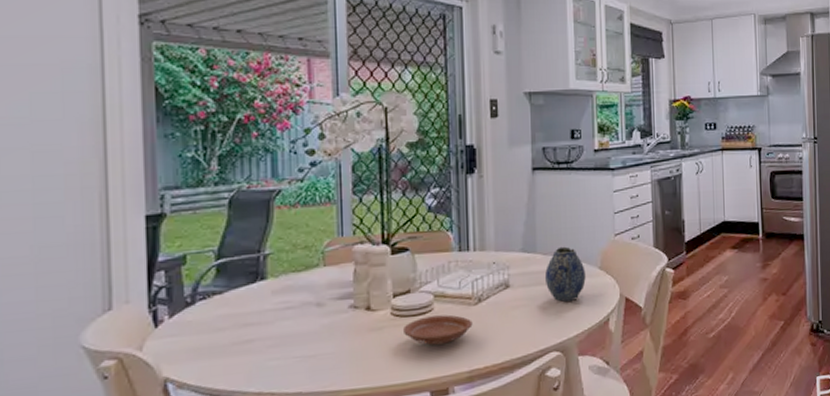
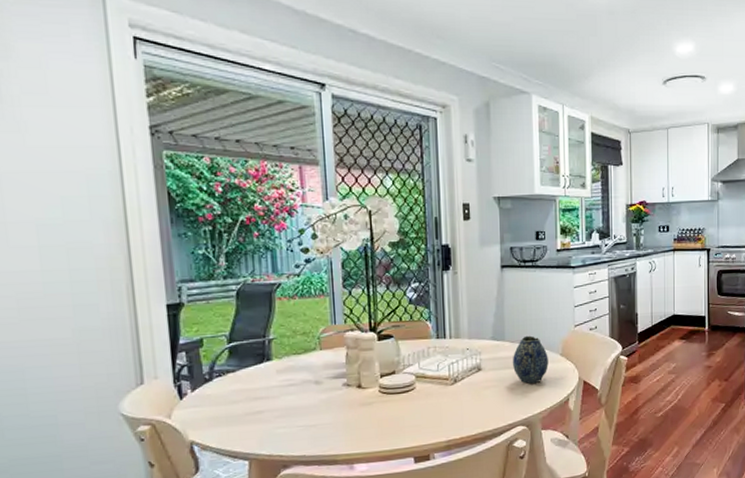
plate: present [404,314,473,346] -> none [390,393,450,419]

